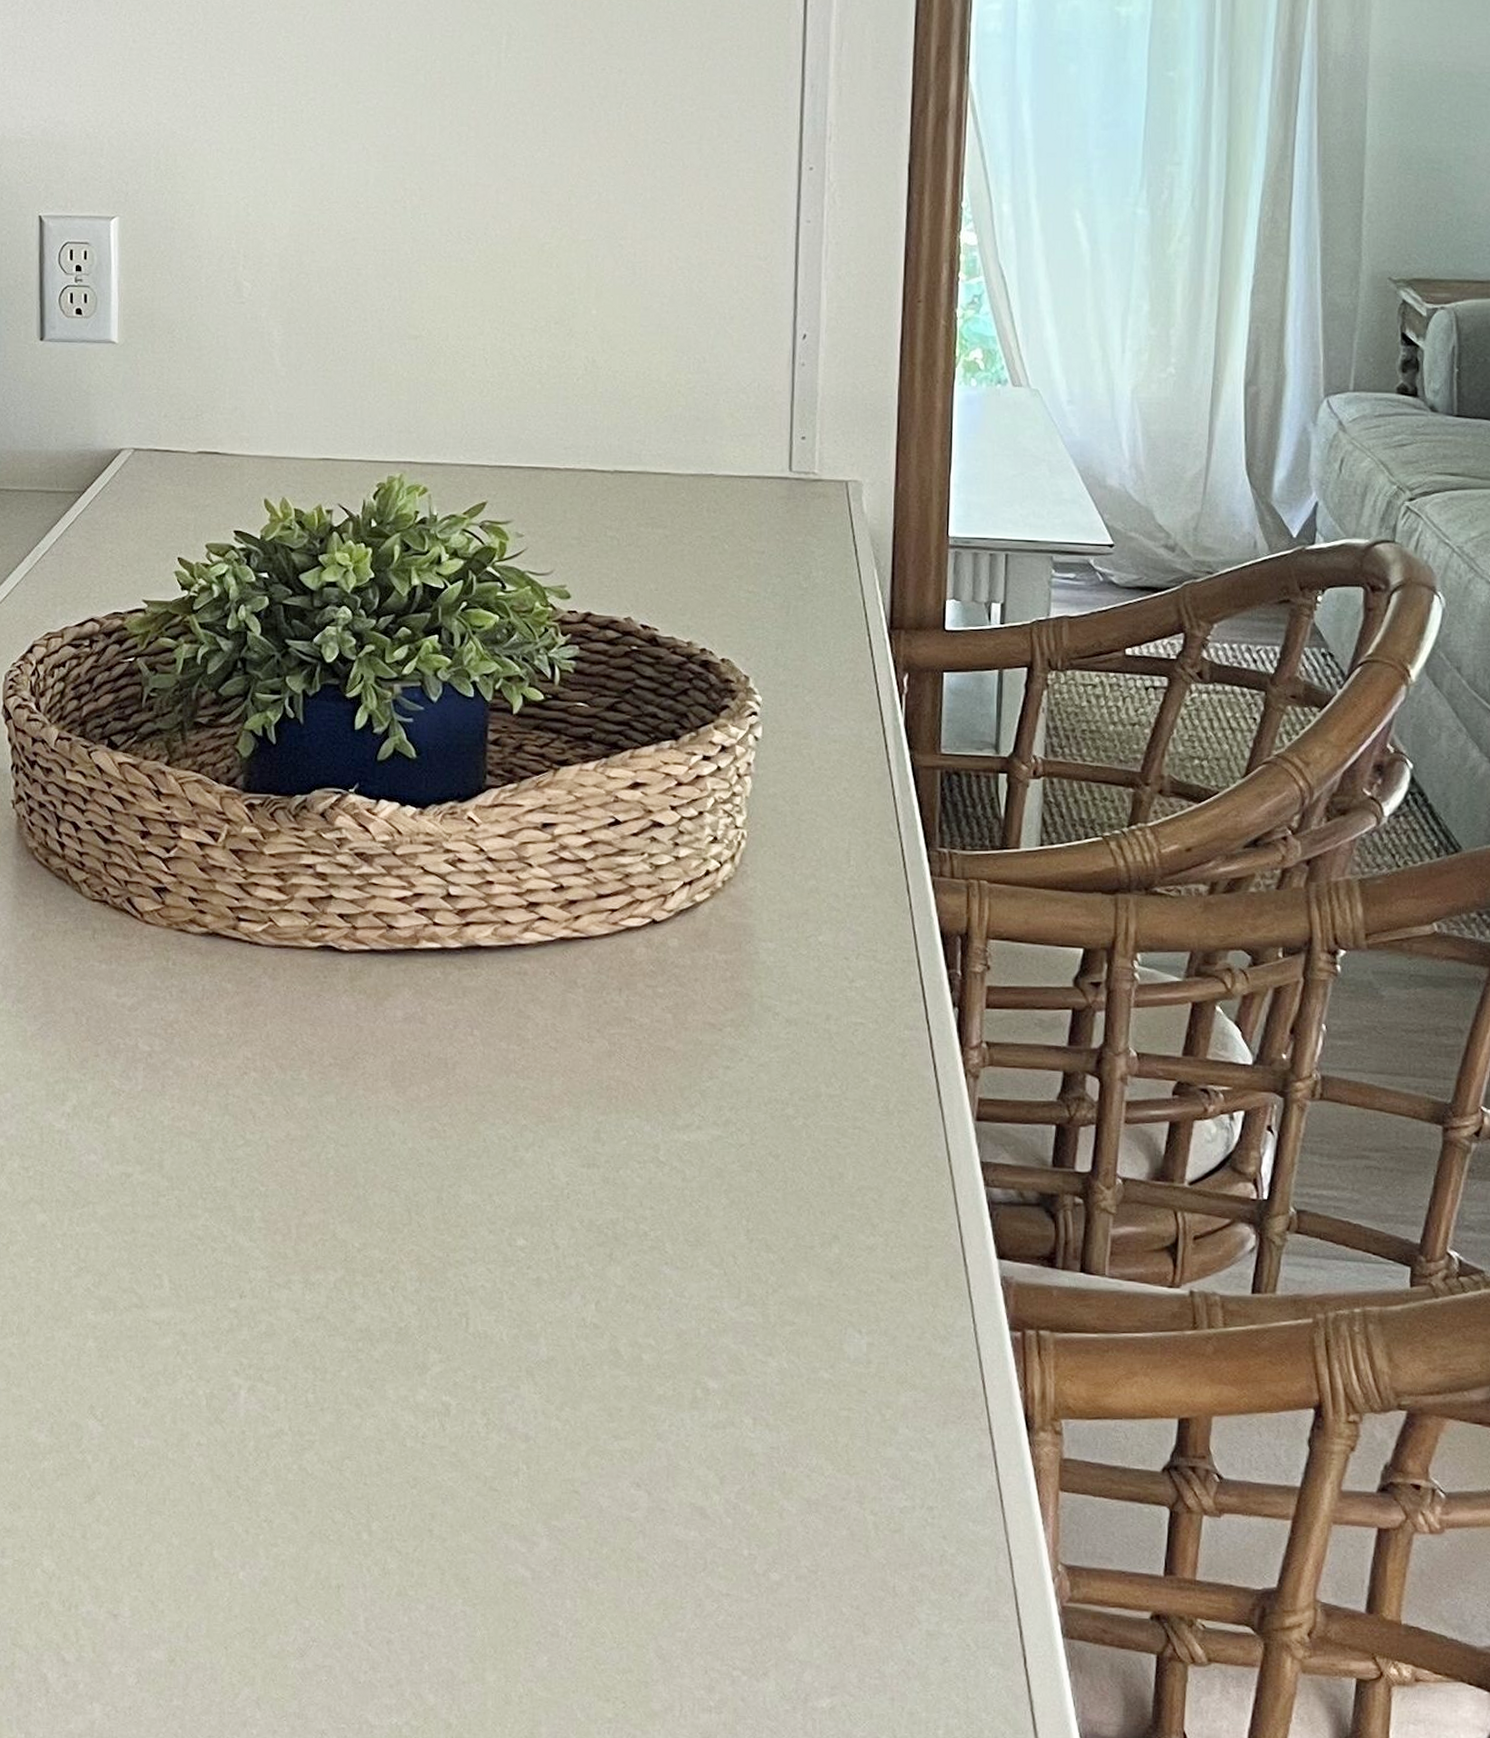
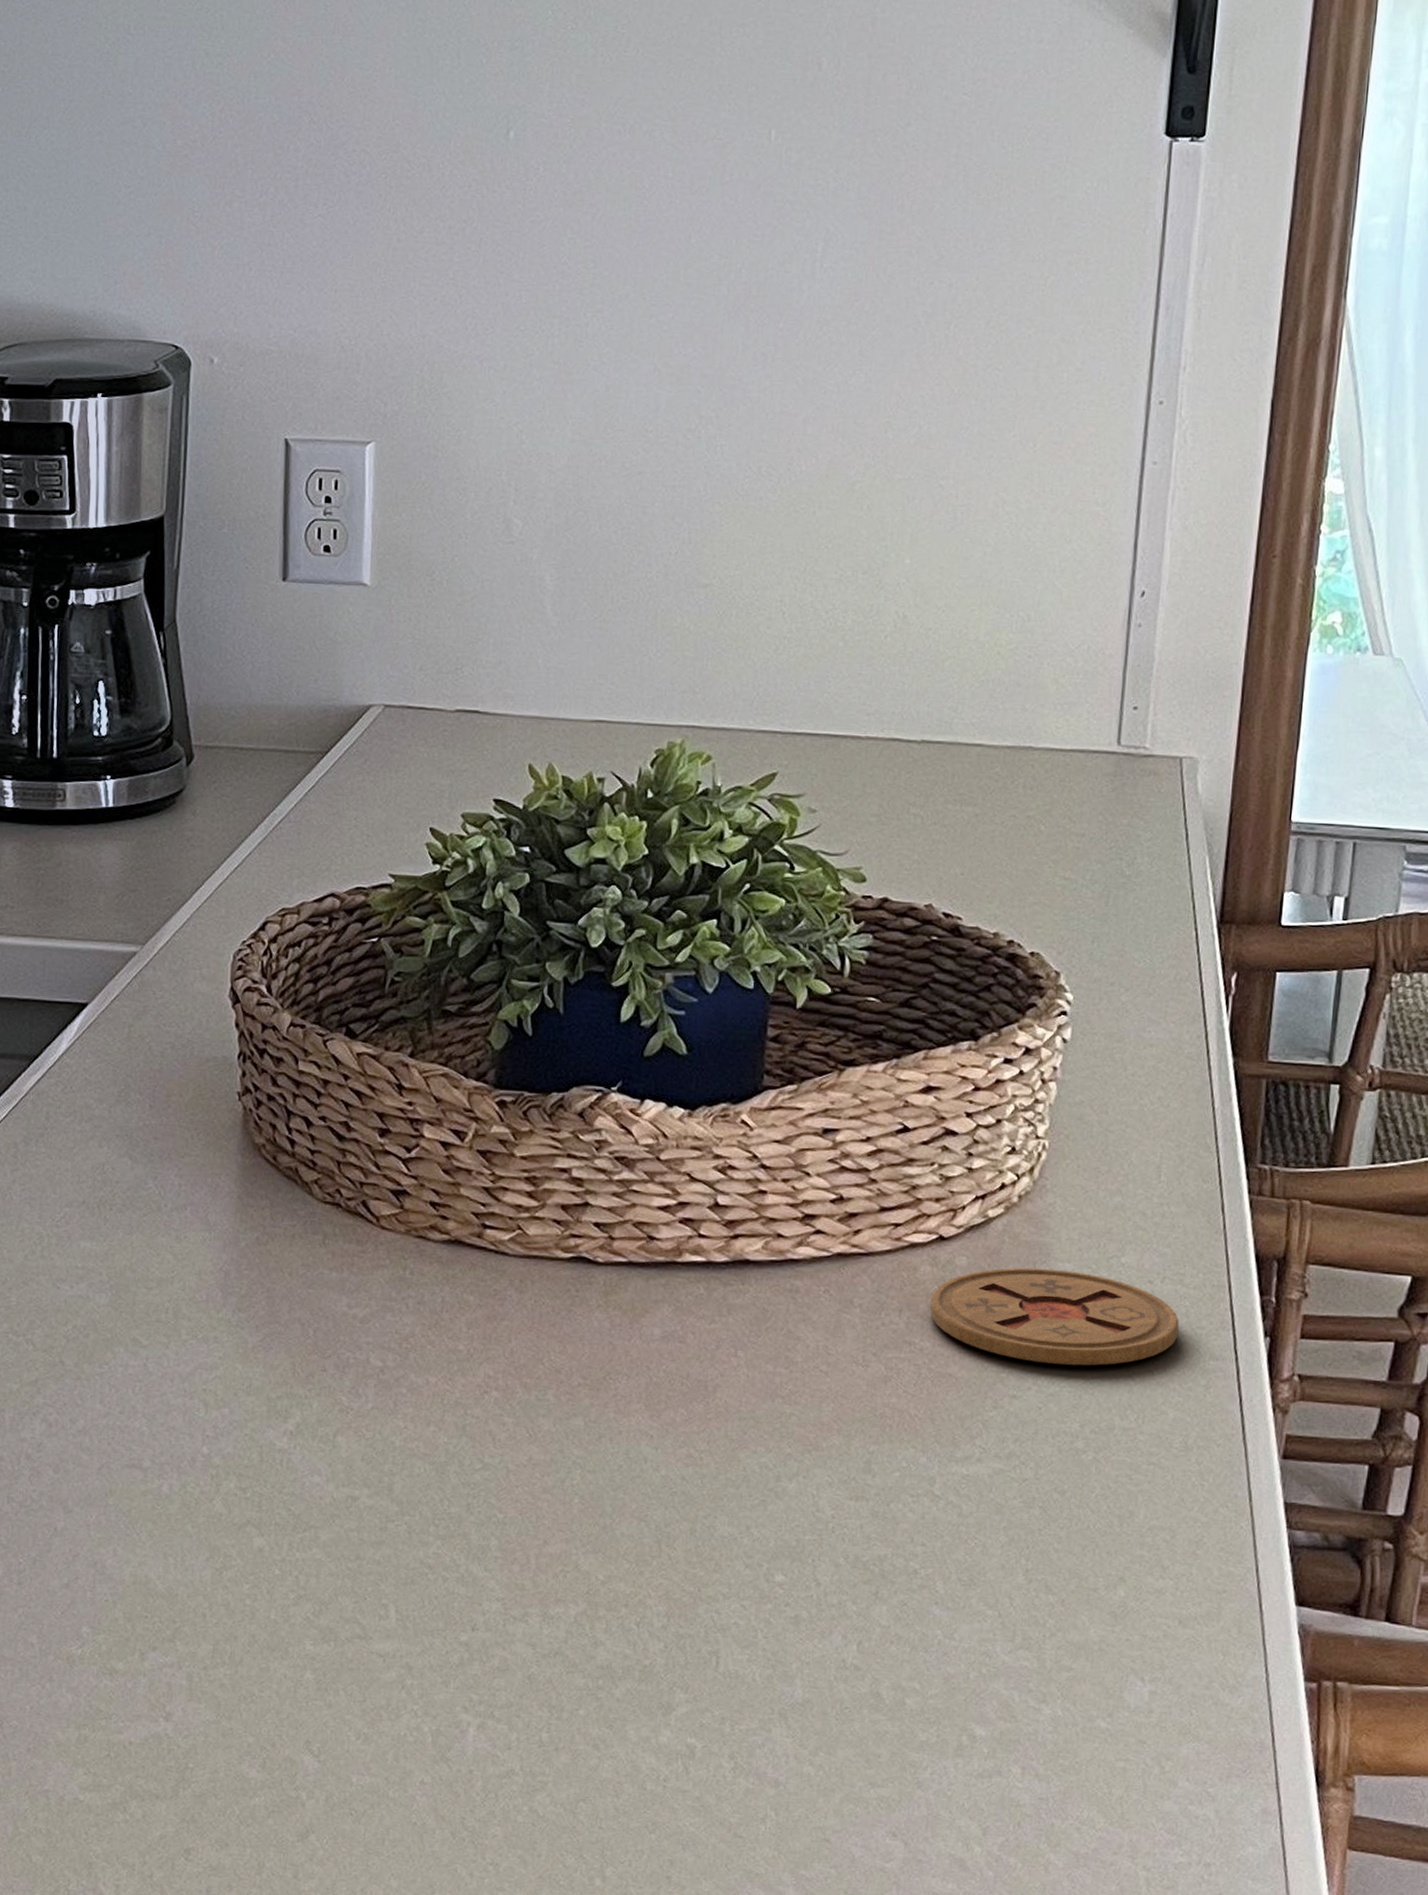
coaster: none [646,947,875,1038] -> present [929,1267,1179,1366]

